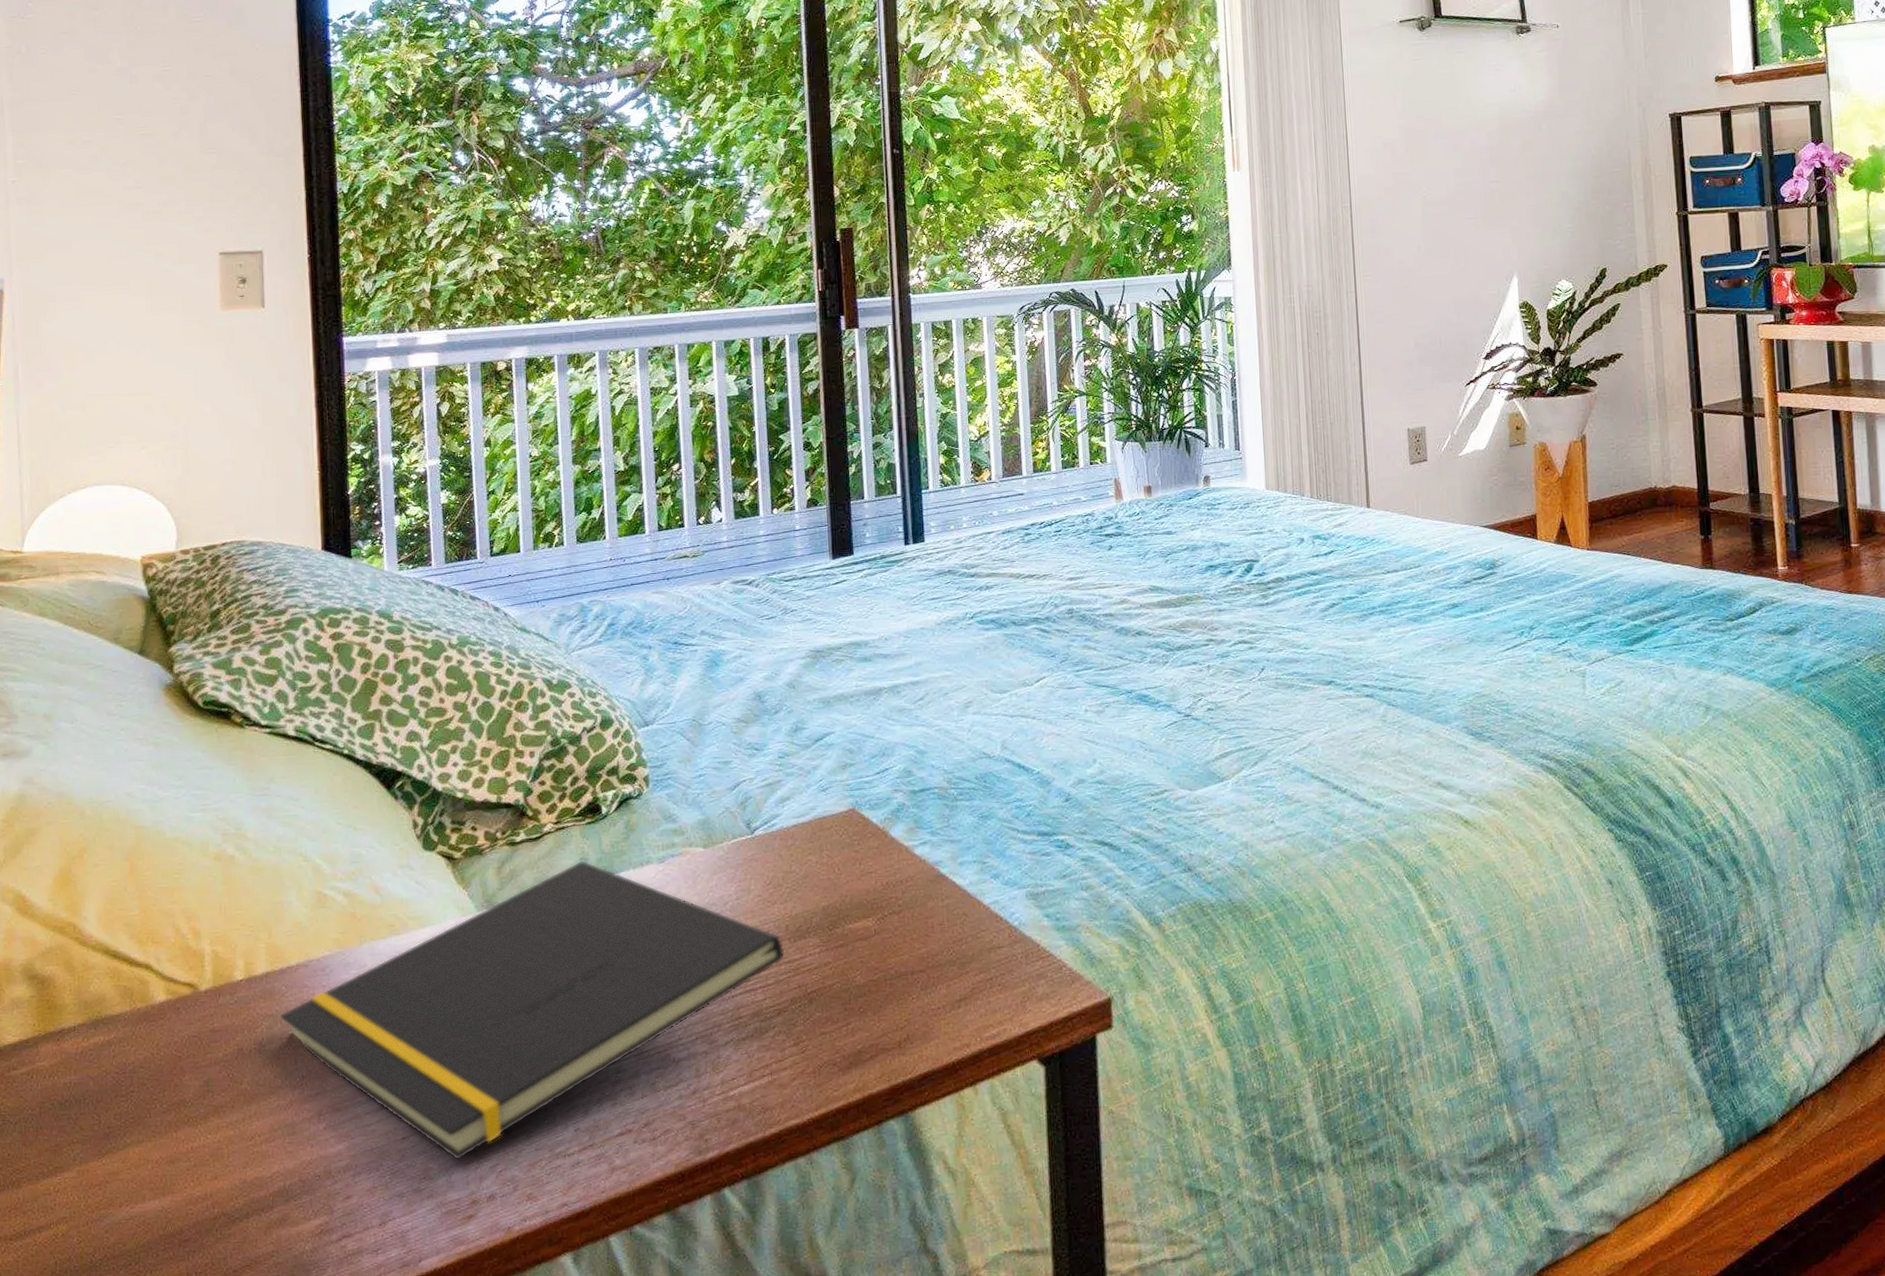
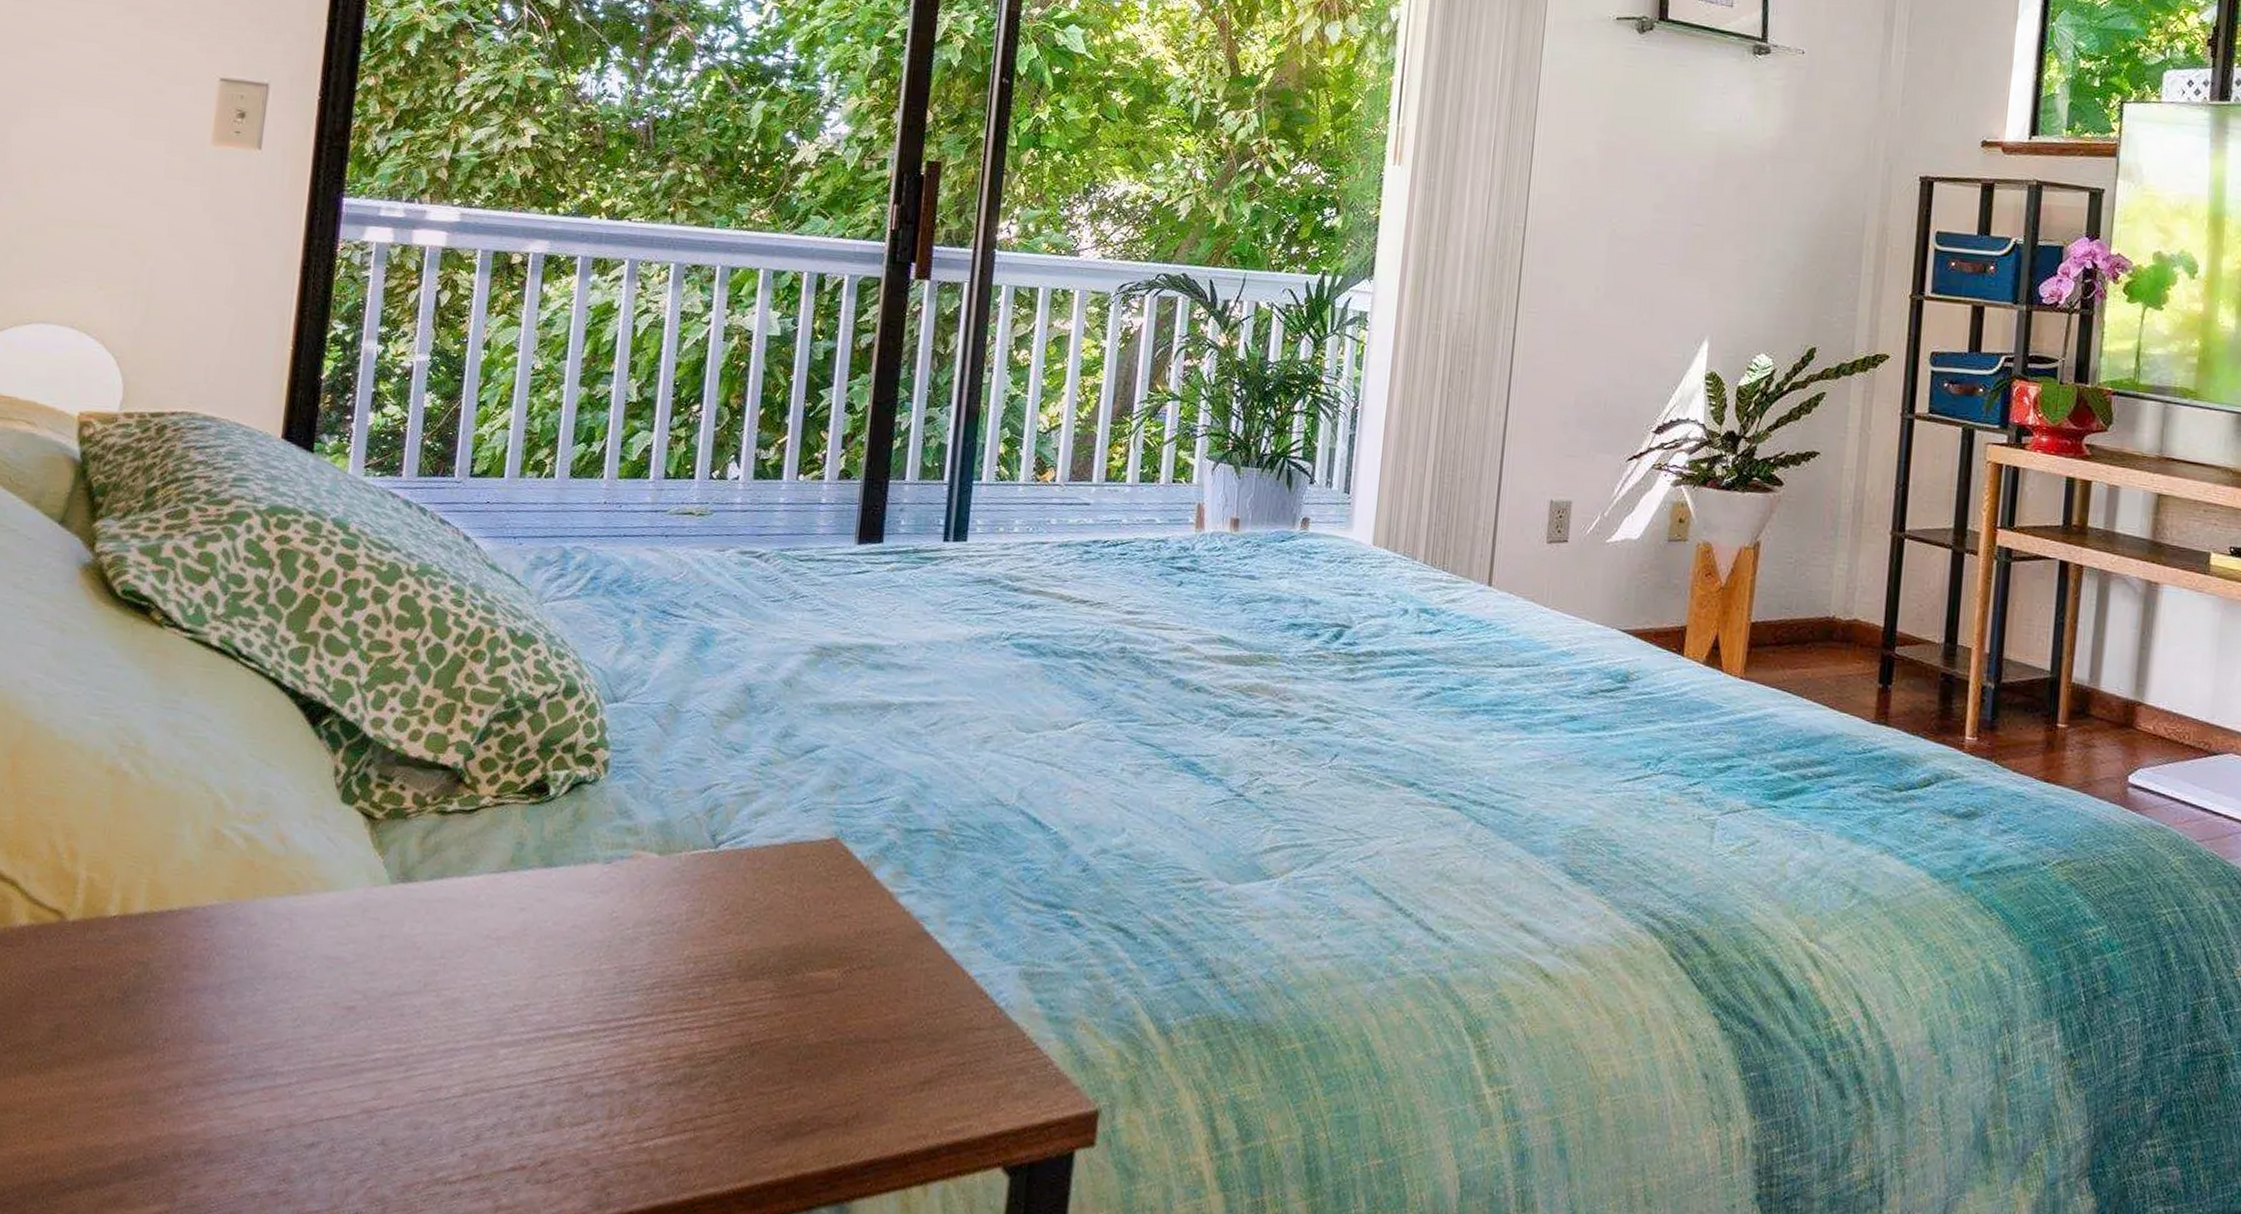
notepad: present [280,860,785,1161] -> none [151,845,732,1167]

